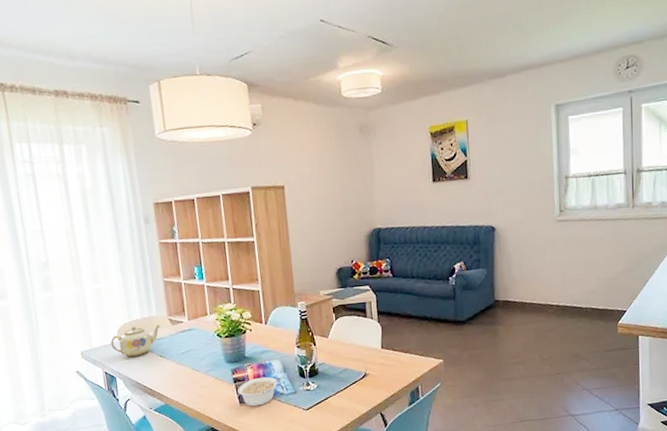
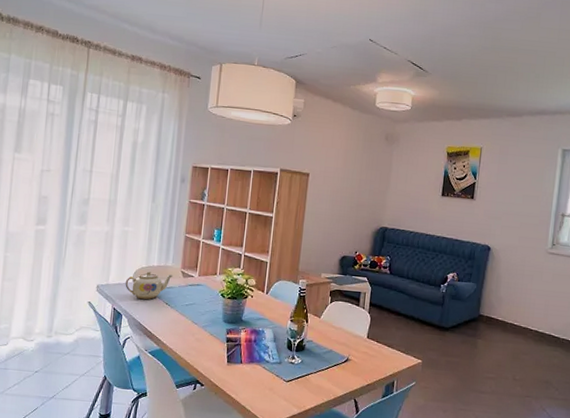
legume: present [237,376,285,407] -> none [228,341,274,369]

